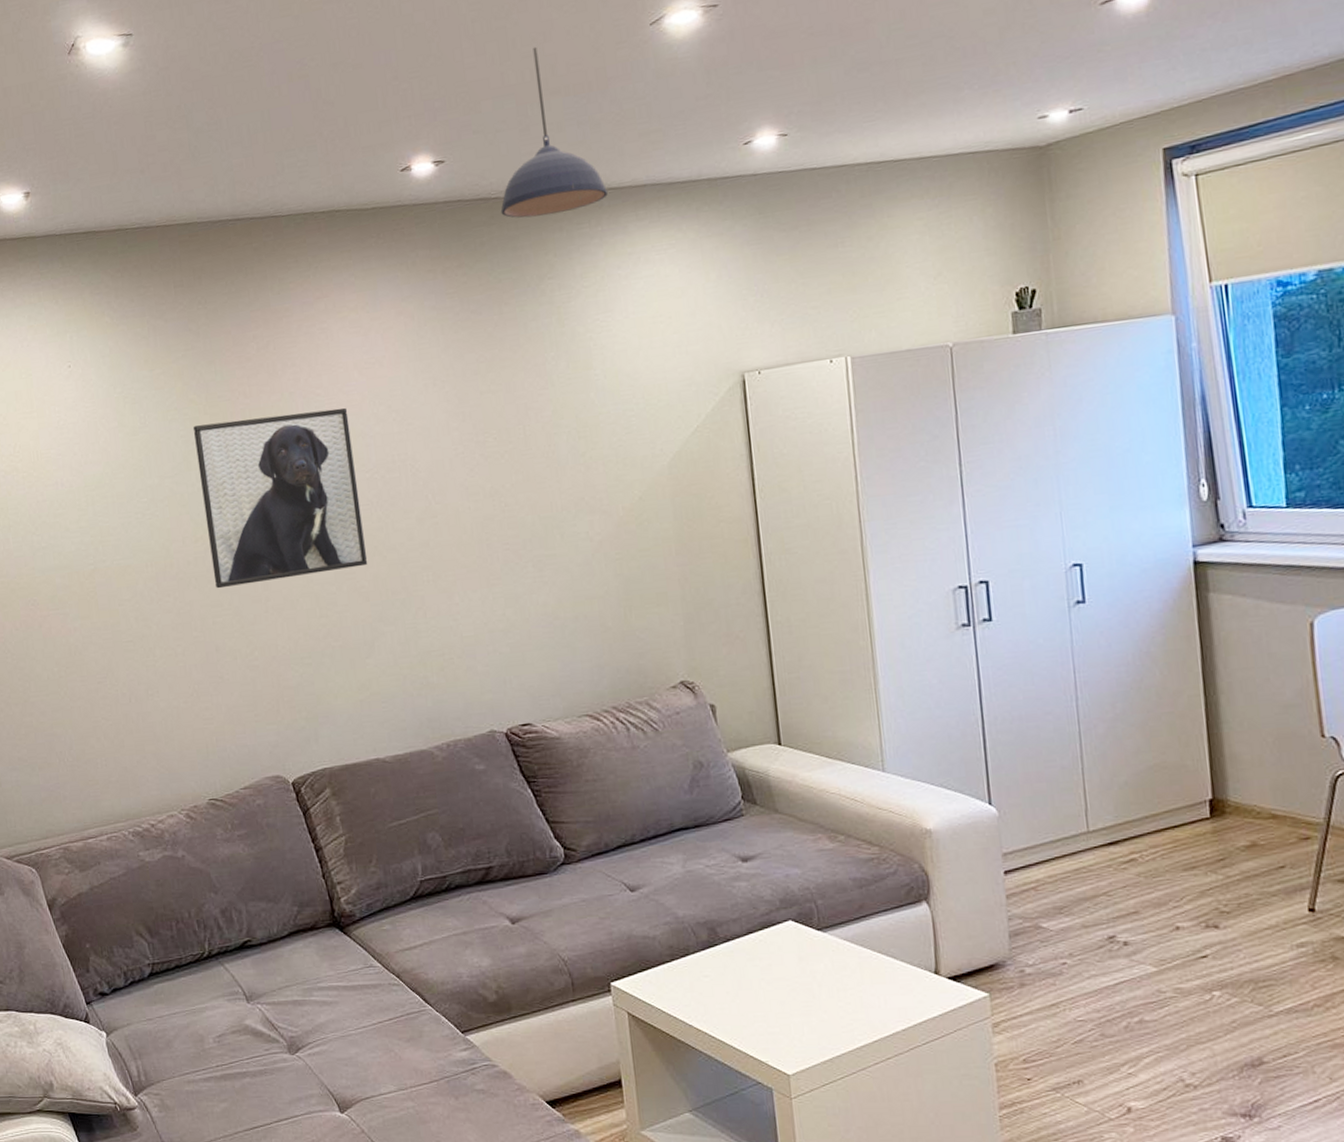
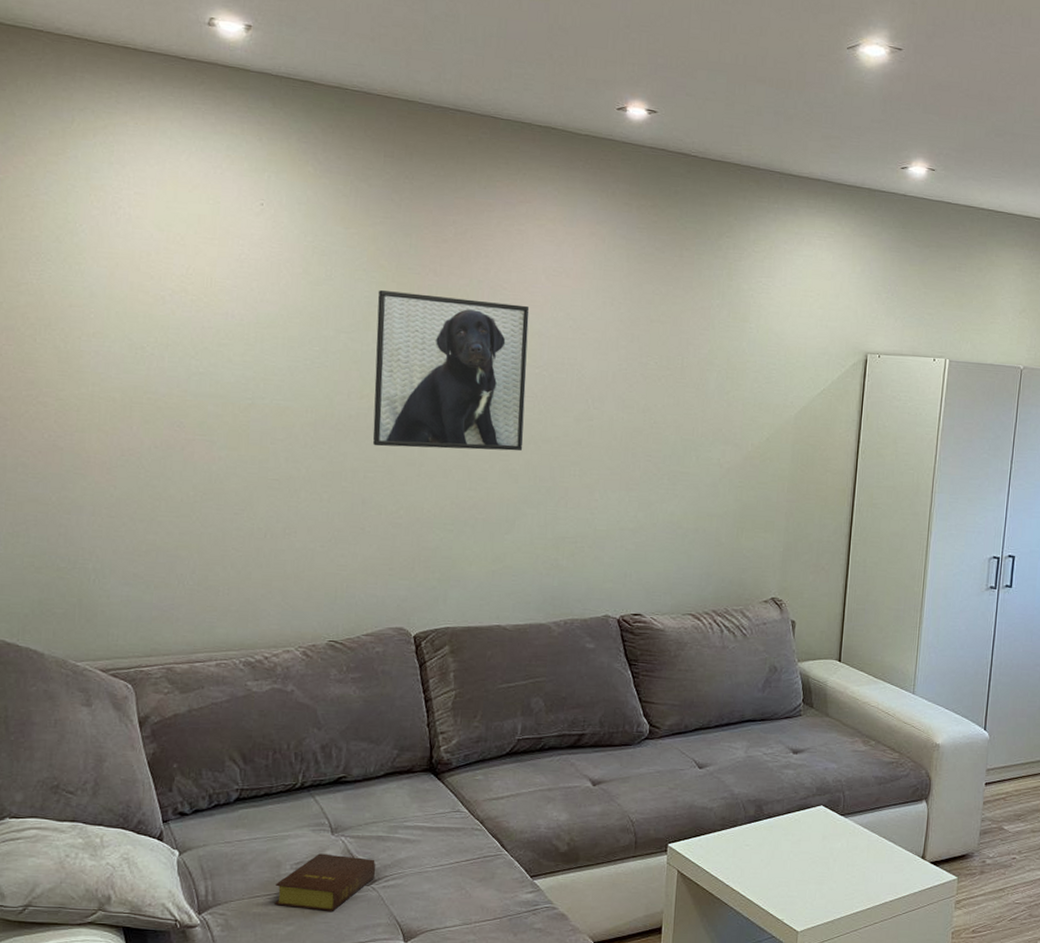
bible: none [201,1023,298,1085] -> present [275,853,376,911]
pendant light: present [500,46,608,218] -> none [697,37,788,185]

